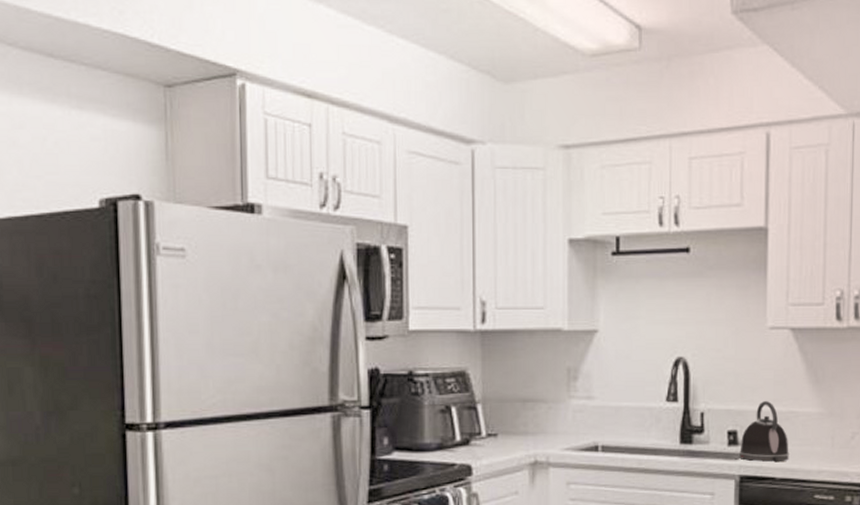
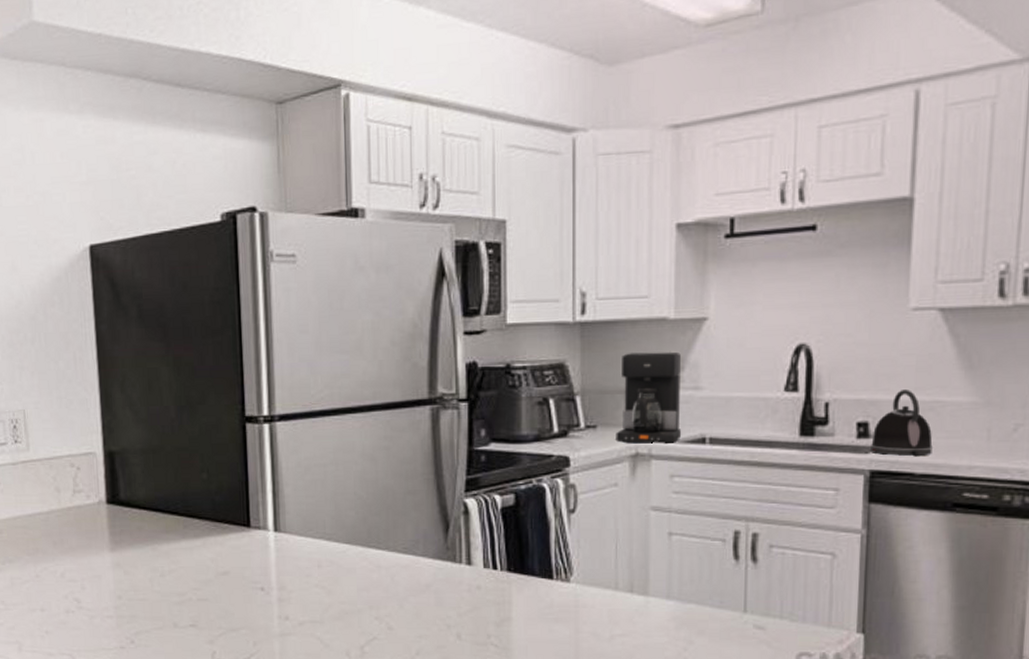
coffee maker: none [515,362,577,452] -> present [616,351,682,445]

